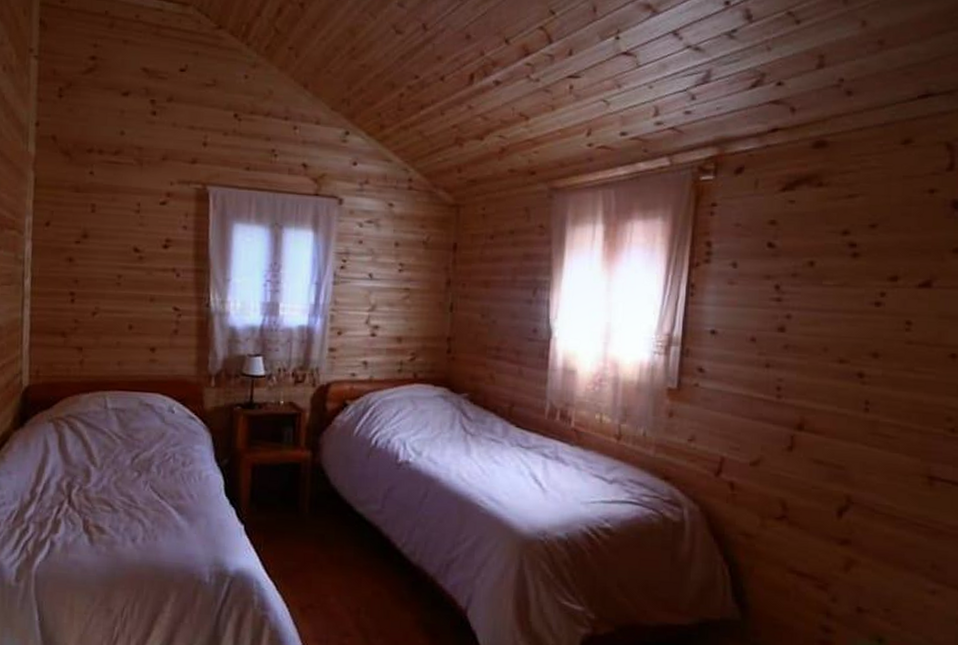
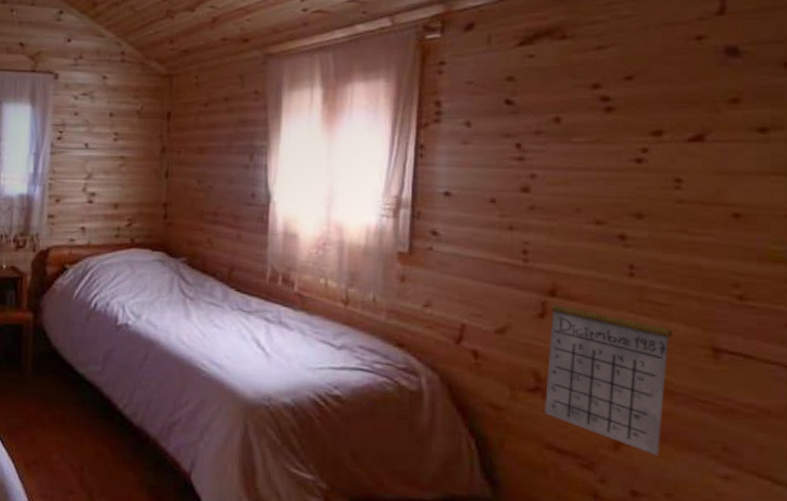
calendar: none [789,422,897,576] -> present [545,287,673,457]

